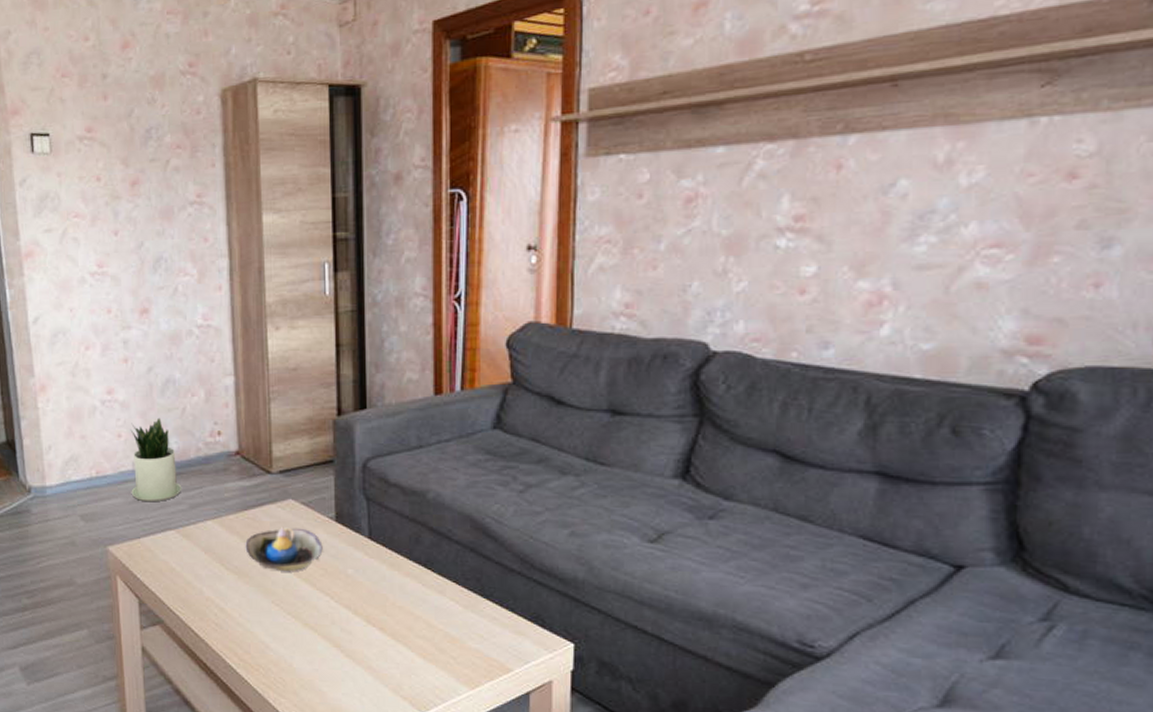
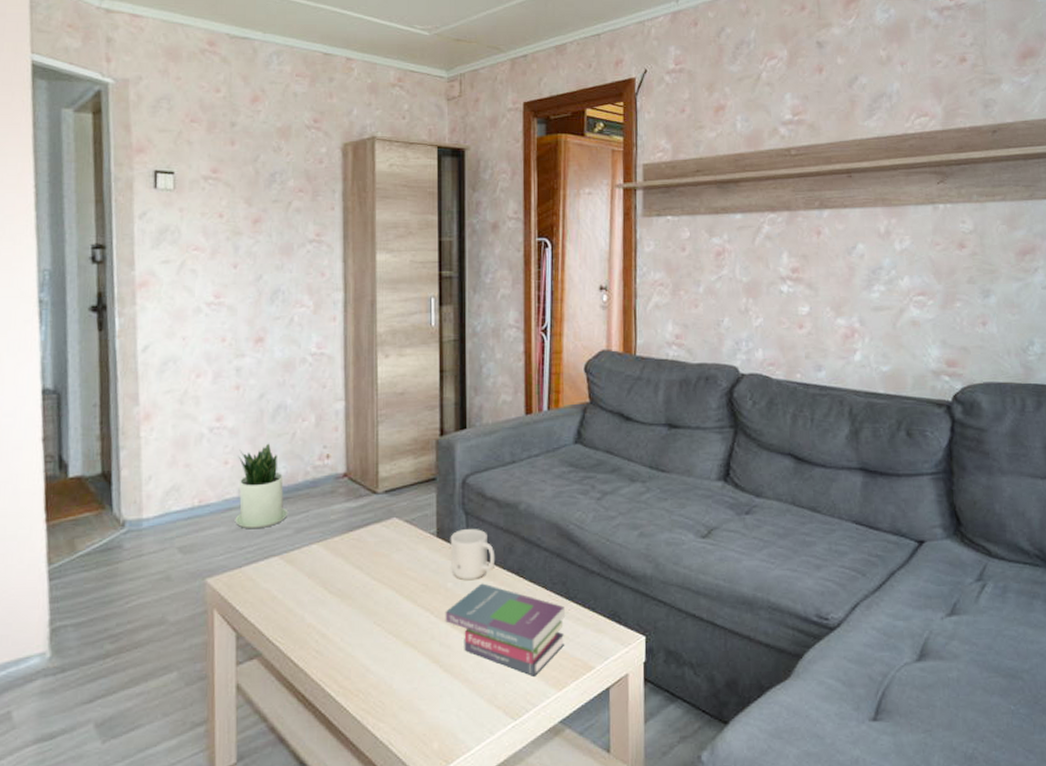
decorative bowl: present [245,527,323,571] -> none [349,545,424,590]
books: none [345,572,479,672] -> present [445,583,565,676]
mug: none [350,514,400,569] -> present [450,528,496,581]

